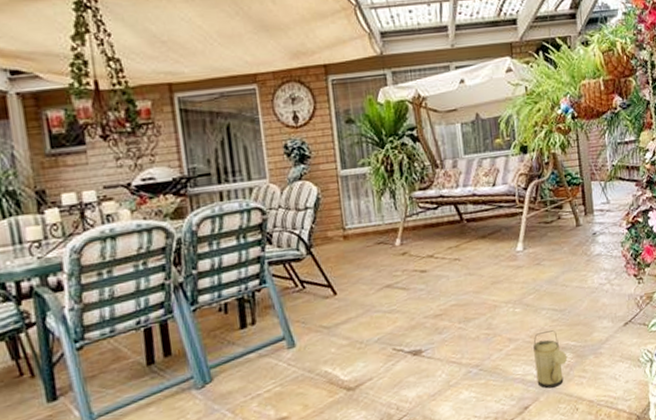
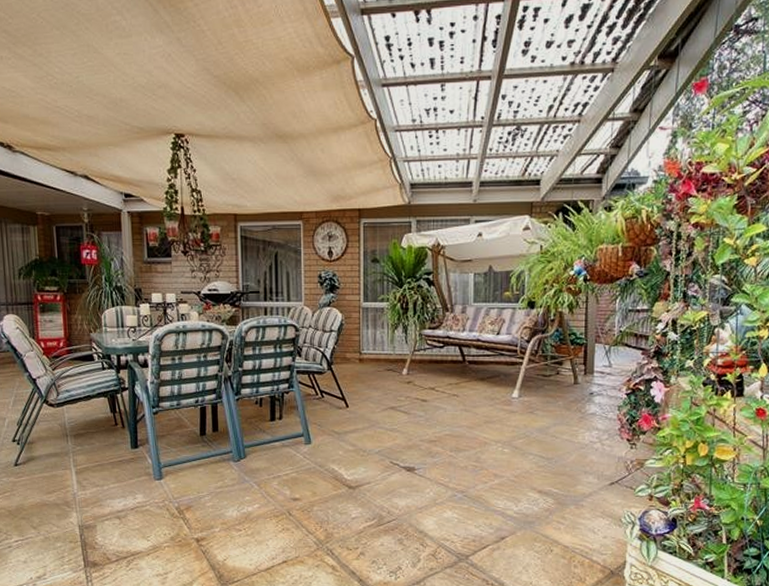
watering can: present [533,330,568,389] -> none [516,475,549,526]

